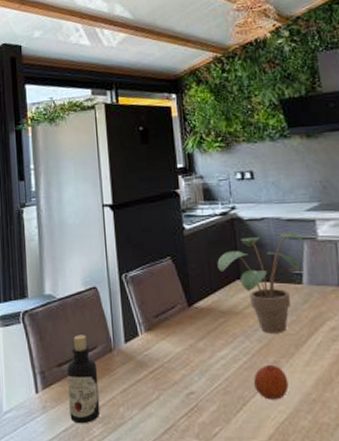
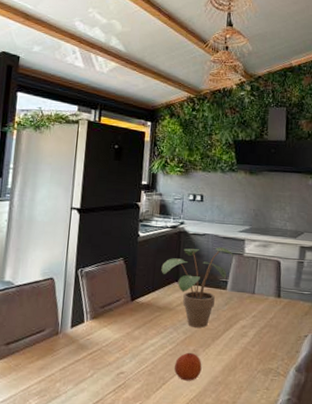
bottle: present [67,335,100,424] -> none [10,318,43,396]

